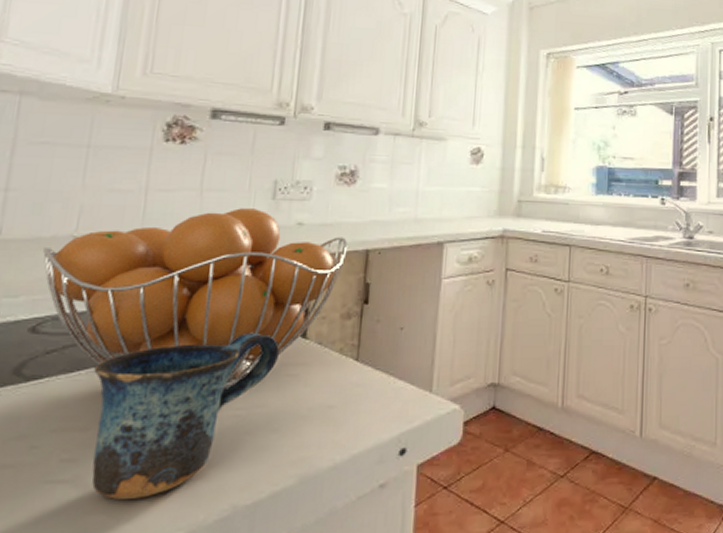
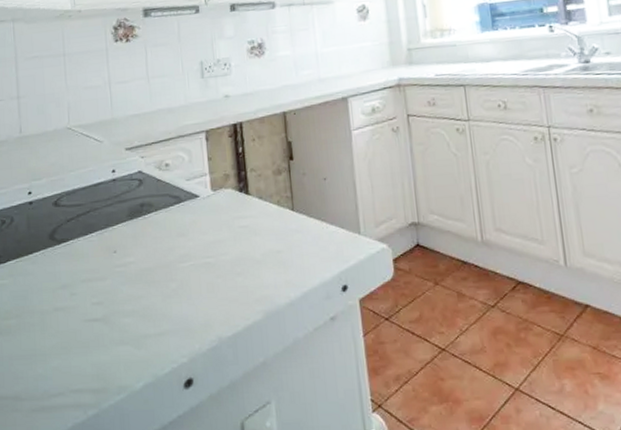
fruit basket: present [43,208,348,389] -> none [50,88,268,242]
mug: present [92,332,280,501] -> none [101,192,231,334]

